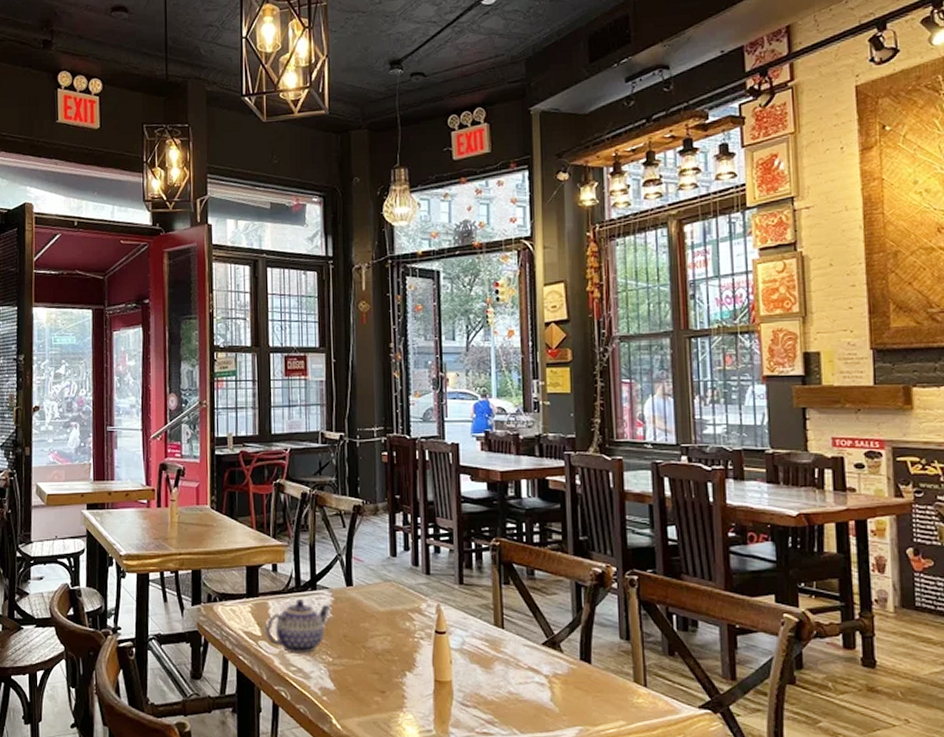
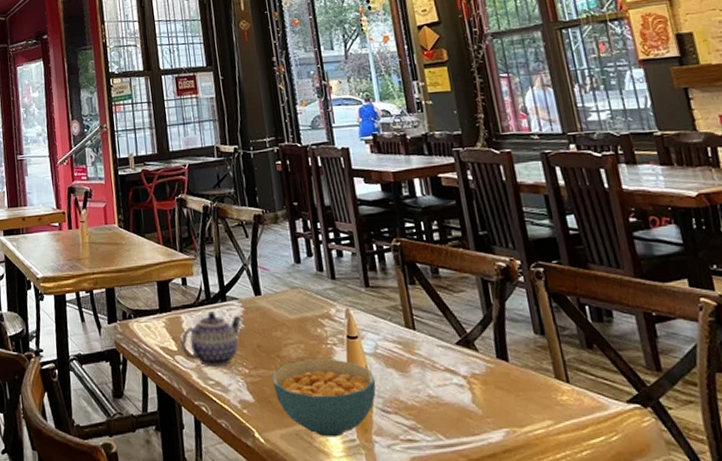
cereal bowl: none [356,651,459,727] -> present [272,359,376,437]

